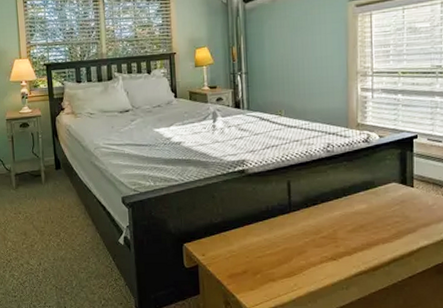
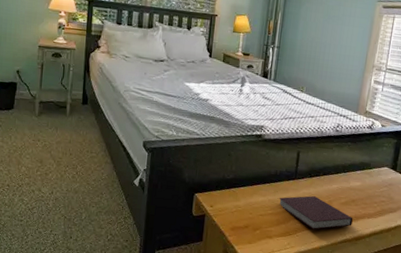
notebook: none [276,228,365,266] -> present [279,196,353,230]

